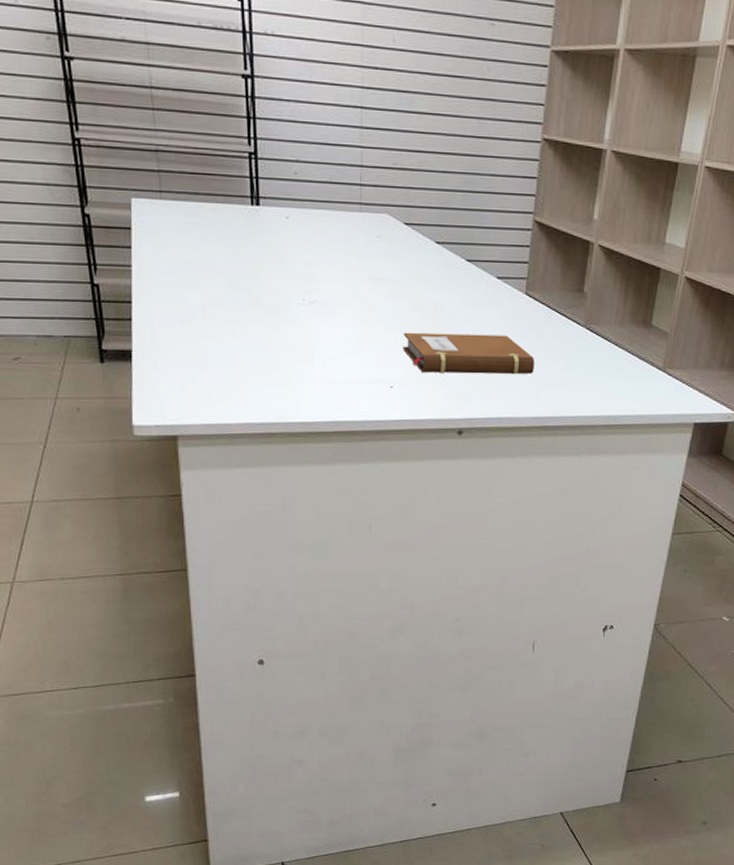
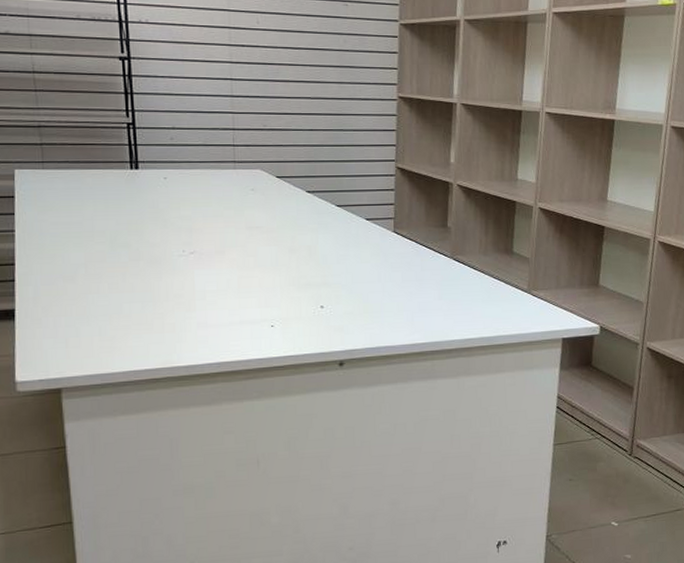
notebook: present [403,332,535,375] -> none [280,270,408,310]

